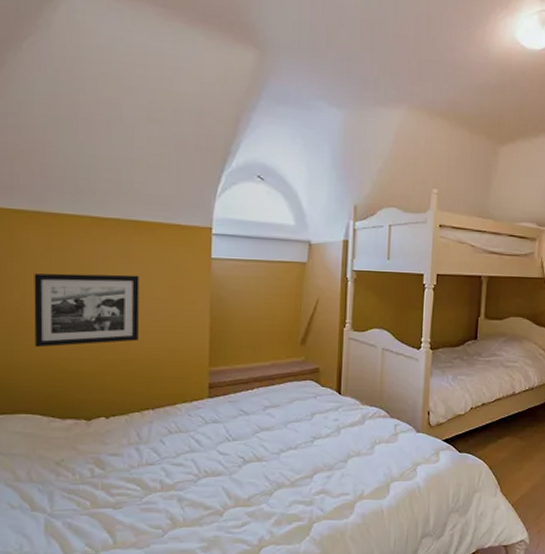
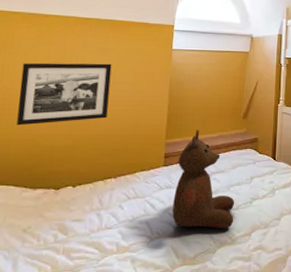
teddy bear: none [221,357,293,470] -> present [172,130,235,229]

